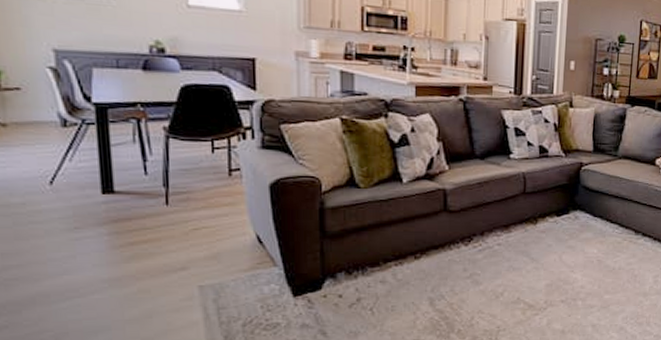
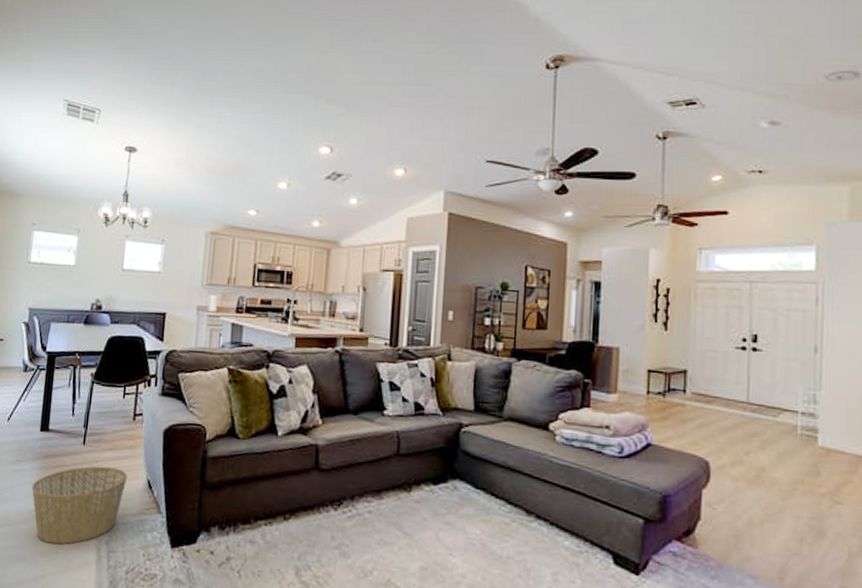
basket: none [102,226,231,310] -> present [31,466,128,545]

